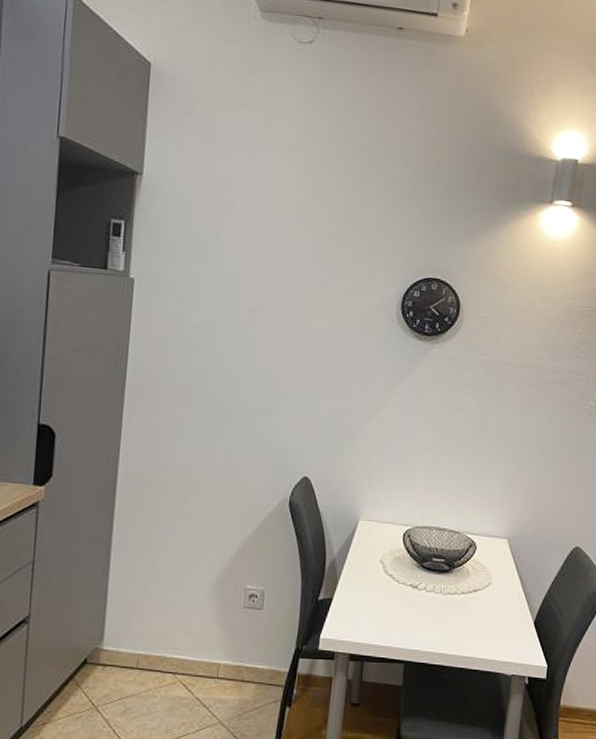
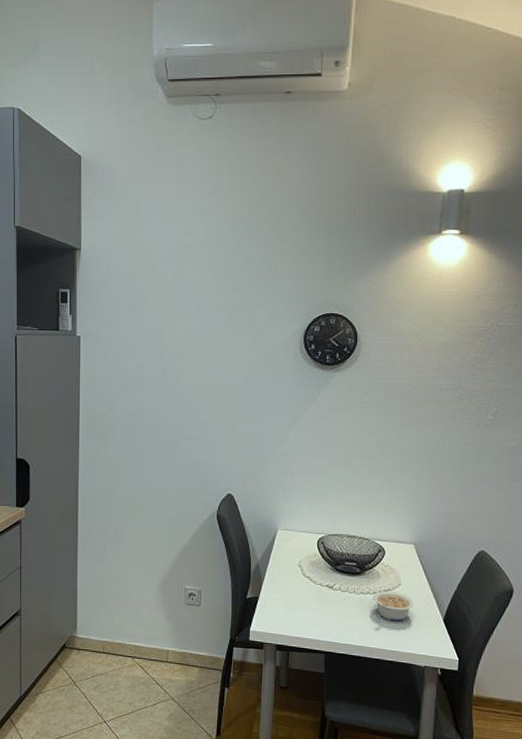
legume: none [460,590,504,625] -> present [373,590,414,622]

